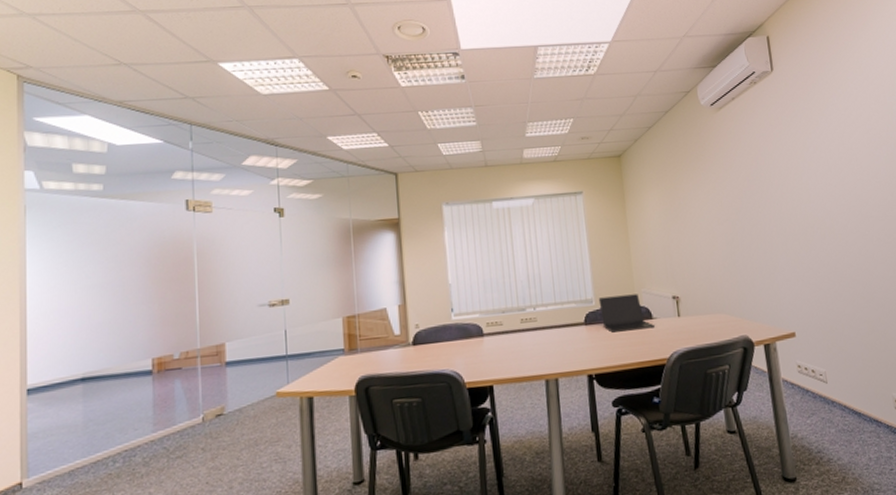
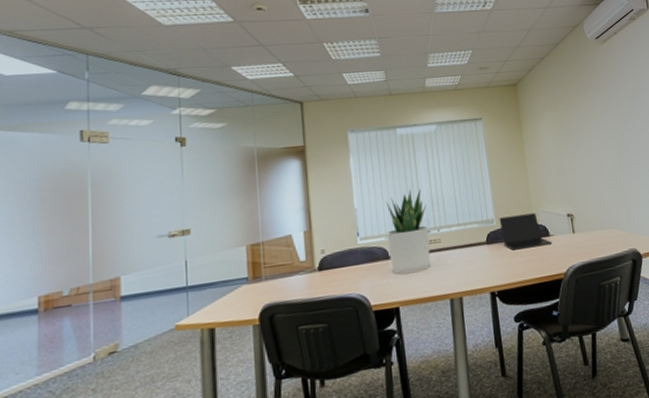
planter: none [481,265,526,353] -> present [387,189,431,275]

